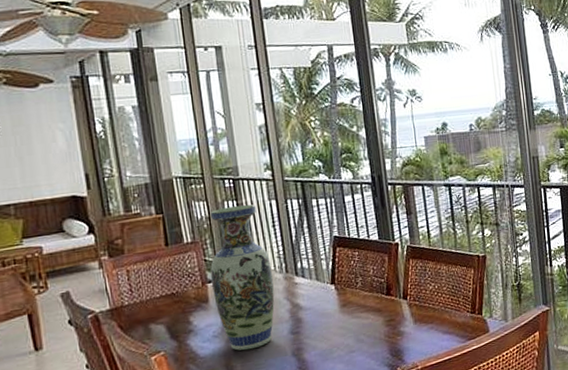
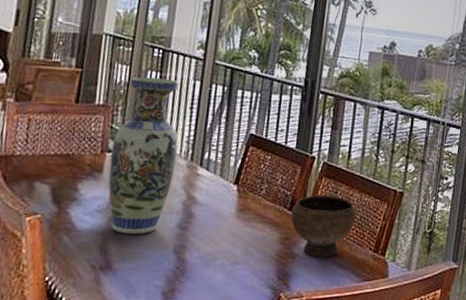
bowl: none [389,273,449,330] -> present [291,194,357,258]

